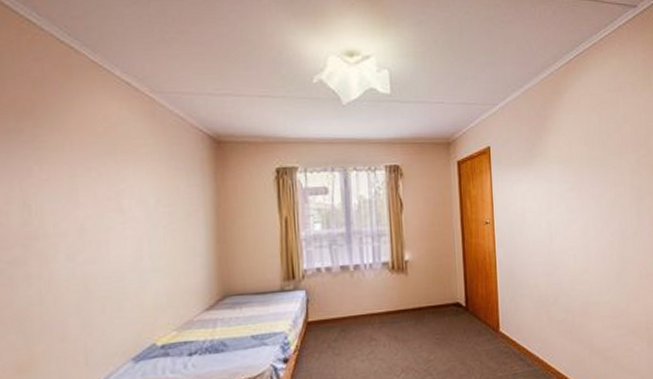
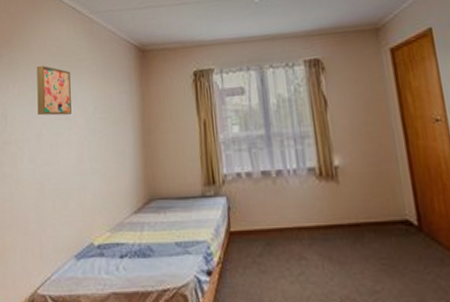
wall art: none [75,147,126,208] -> present [37,65,71,116]

